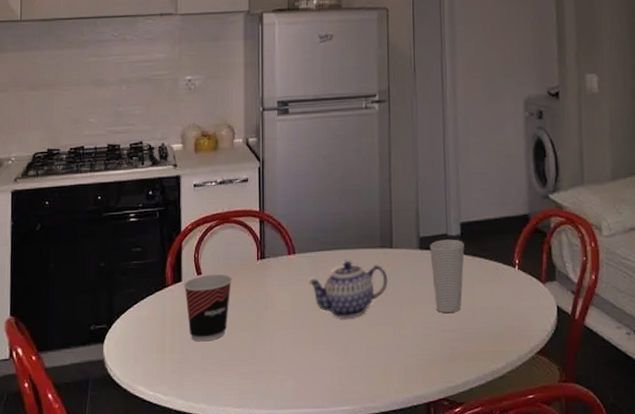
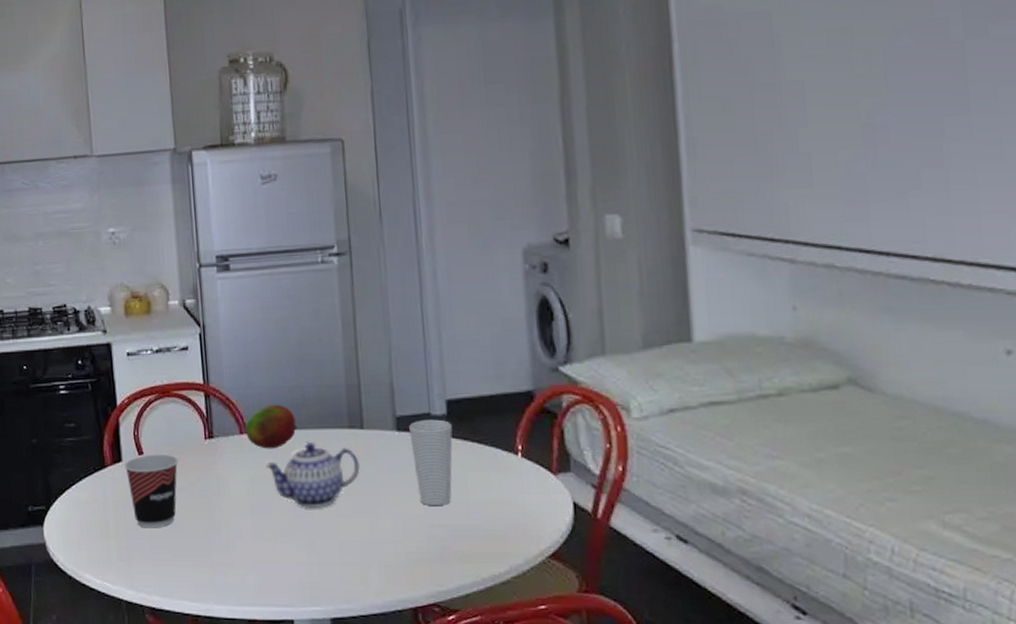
fruit: none [293,228,337,268] -> present [245,404,297,449]

